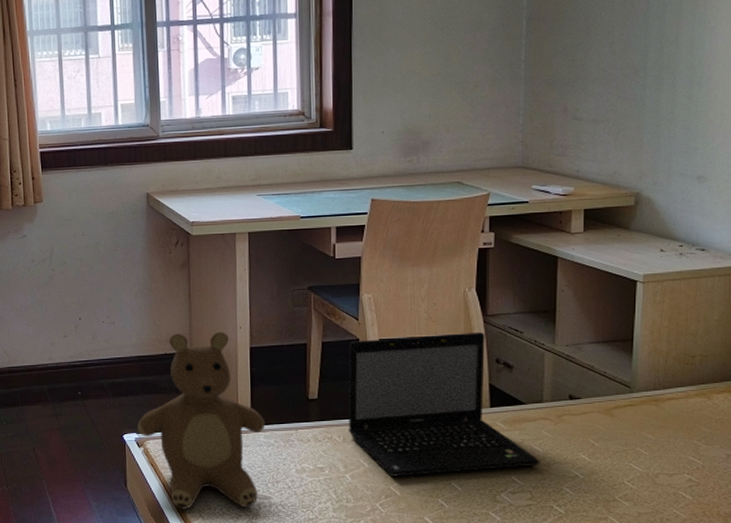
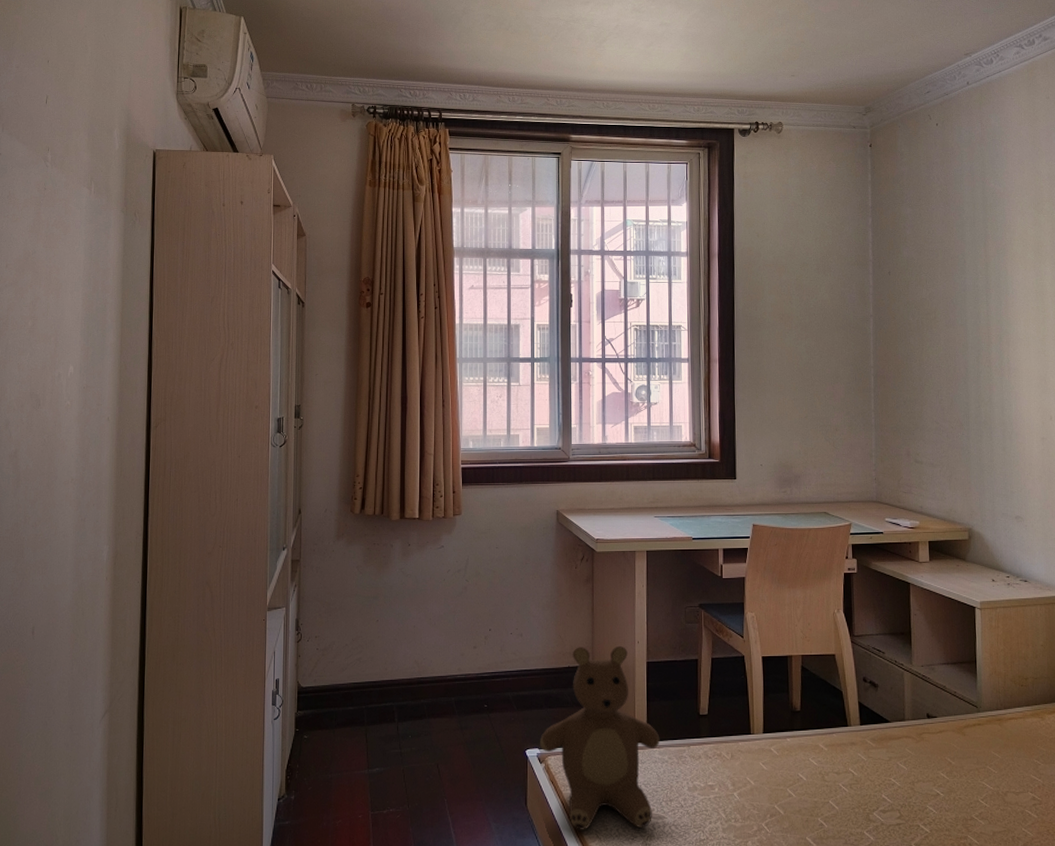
laptop: present [348,332,541,477] -> none [735,652,906,795]

